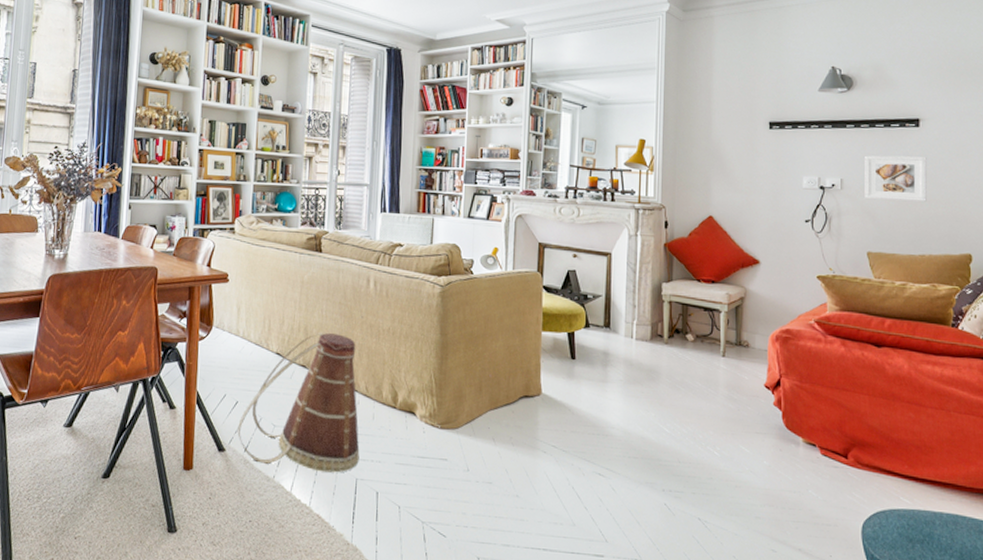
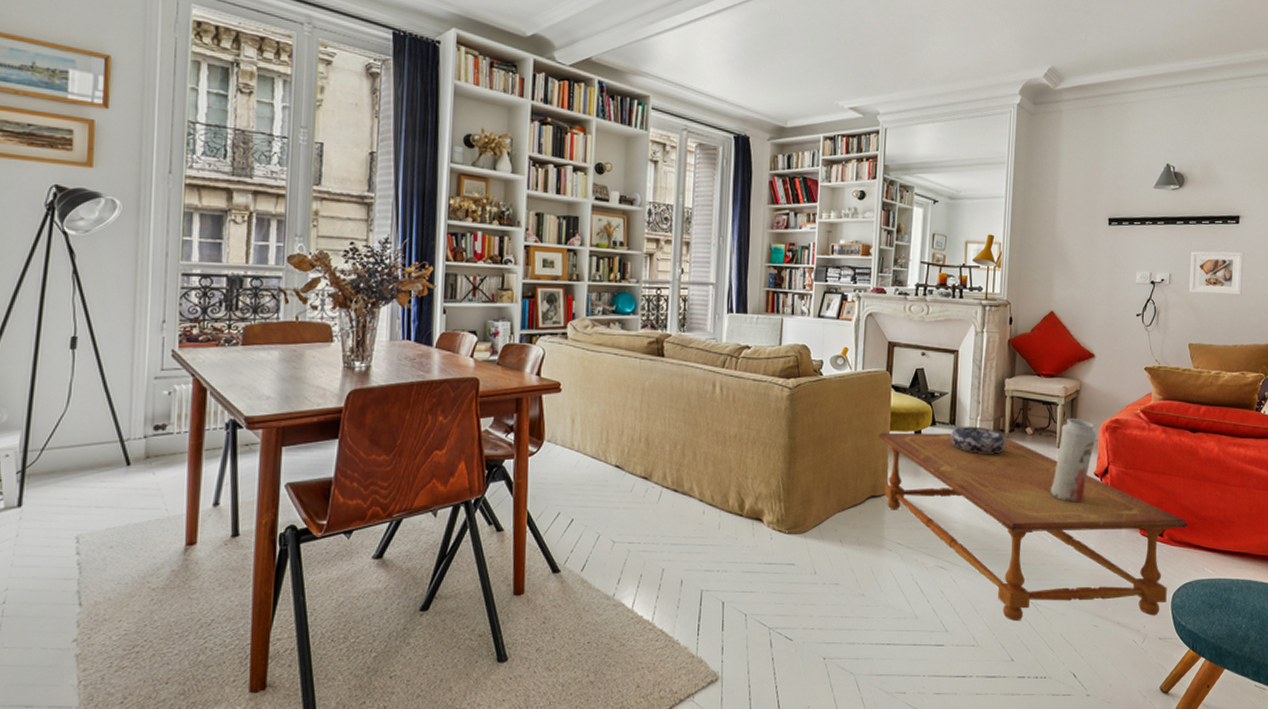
basket: present [237,333,360,473] -> none [573,442,705,586]
coffee table: none [530,333,877,544] -> present [878,432,1188,620]
decorative bowl: none [605,329,666,360] -> present [950,426,1006,454]
vase: none [715,325,766,416] -> present [1050,417,1097,503]

